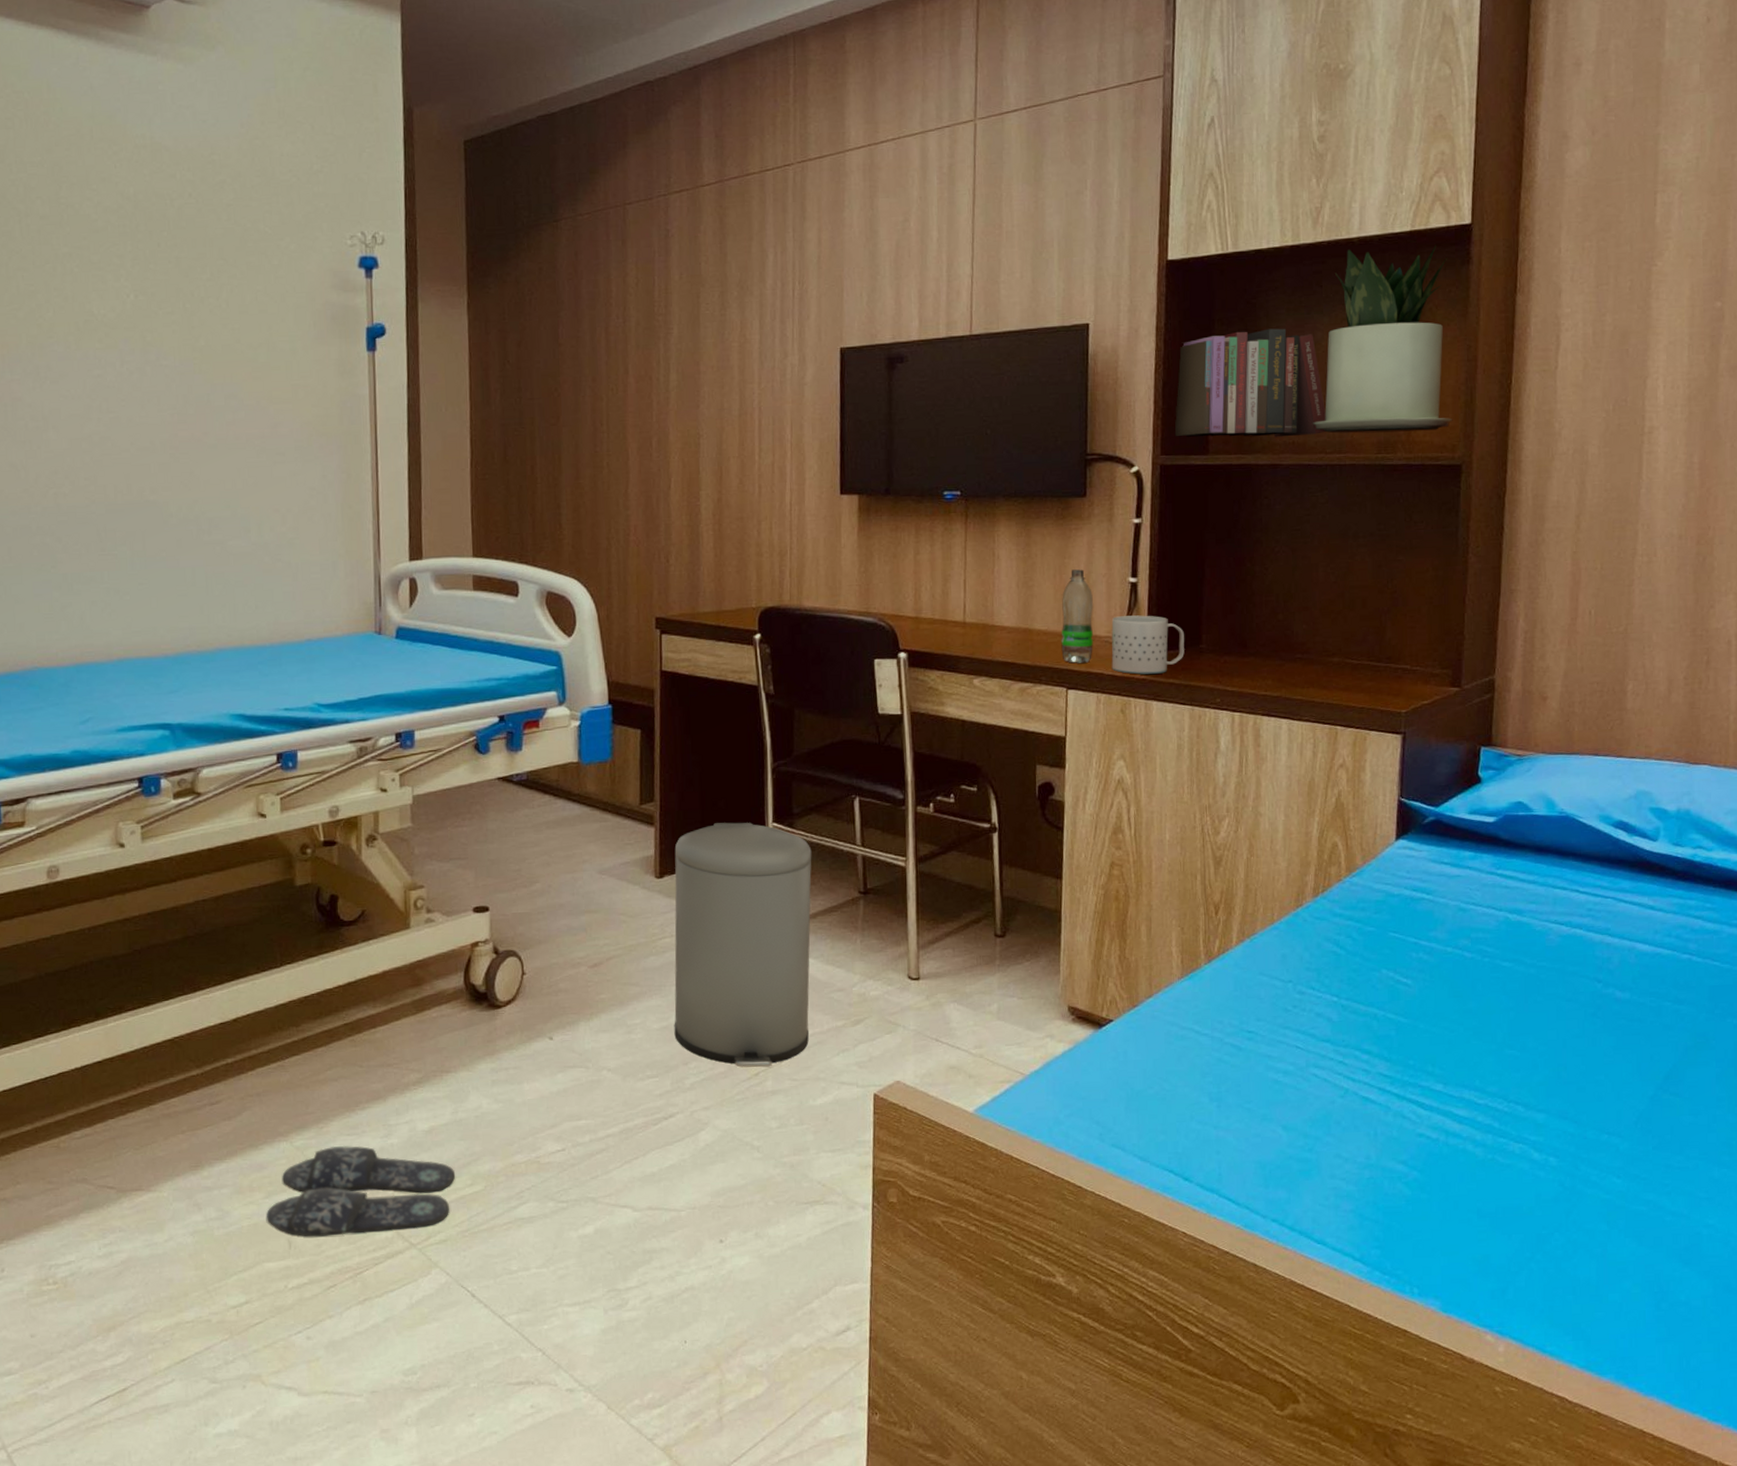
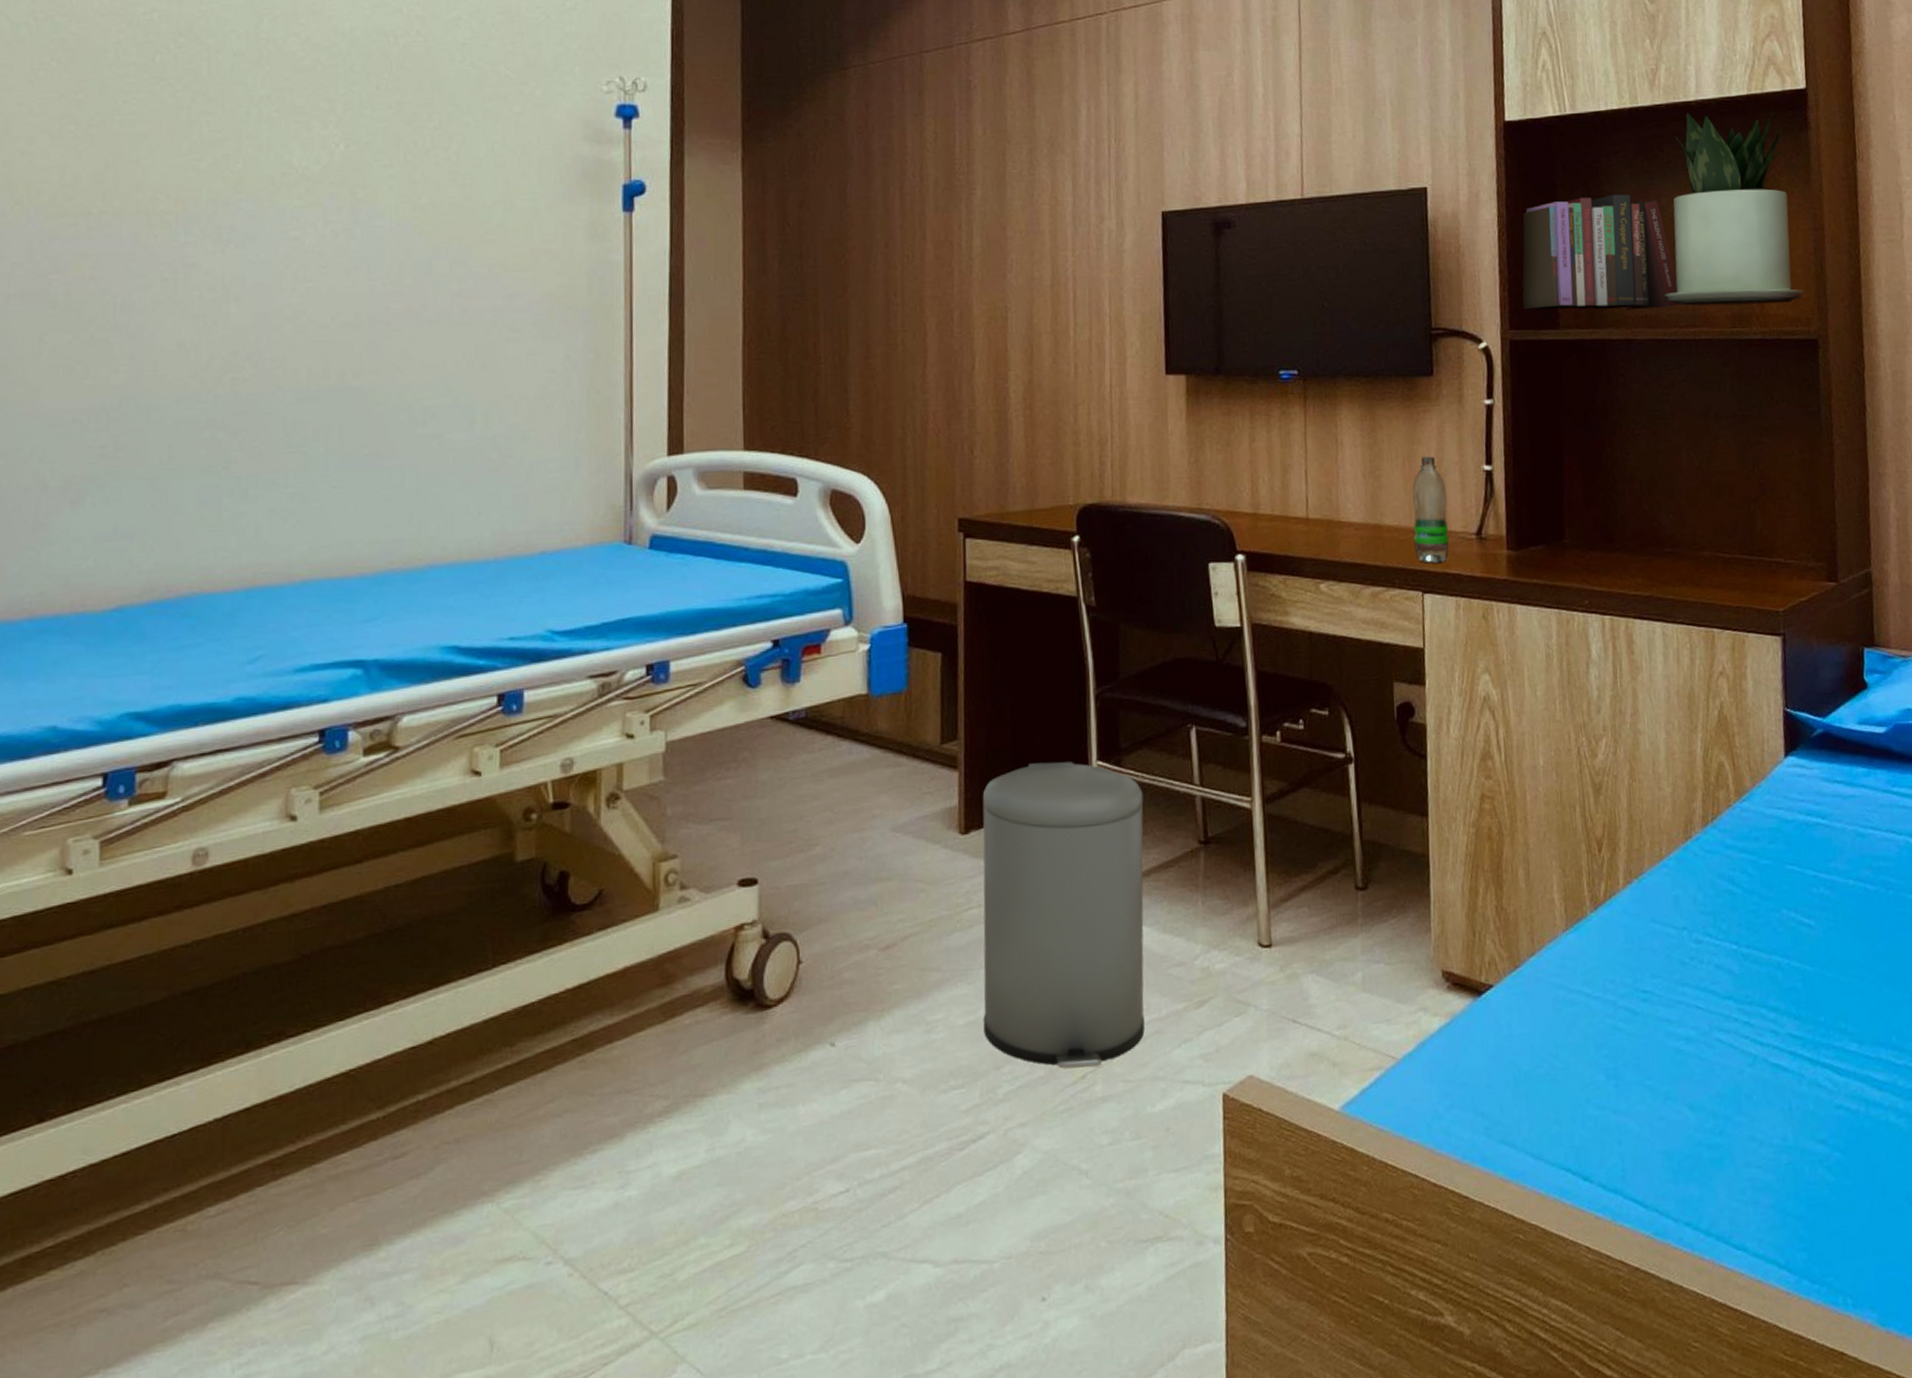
slippers: present [267,1145,455,1237] -> none [462,1202,709,1334]
mug: present [1111,615,1185,675] -> none [1467,507,1547,575]

